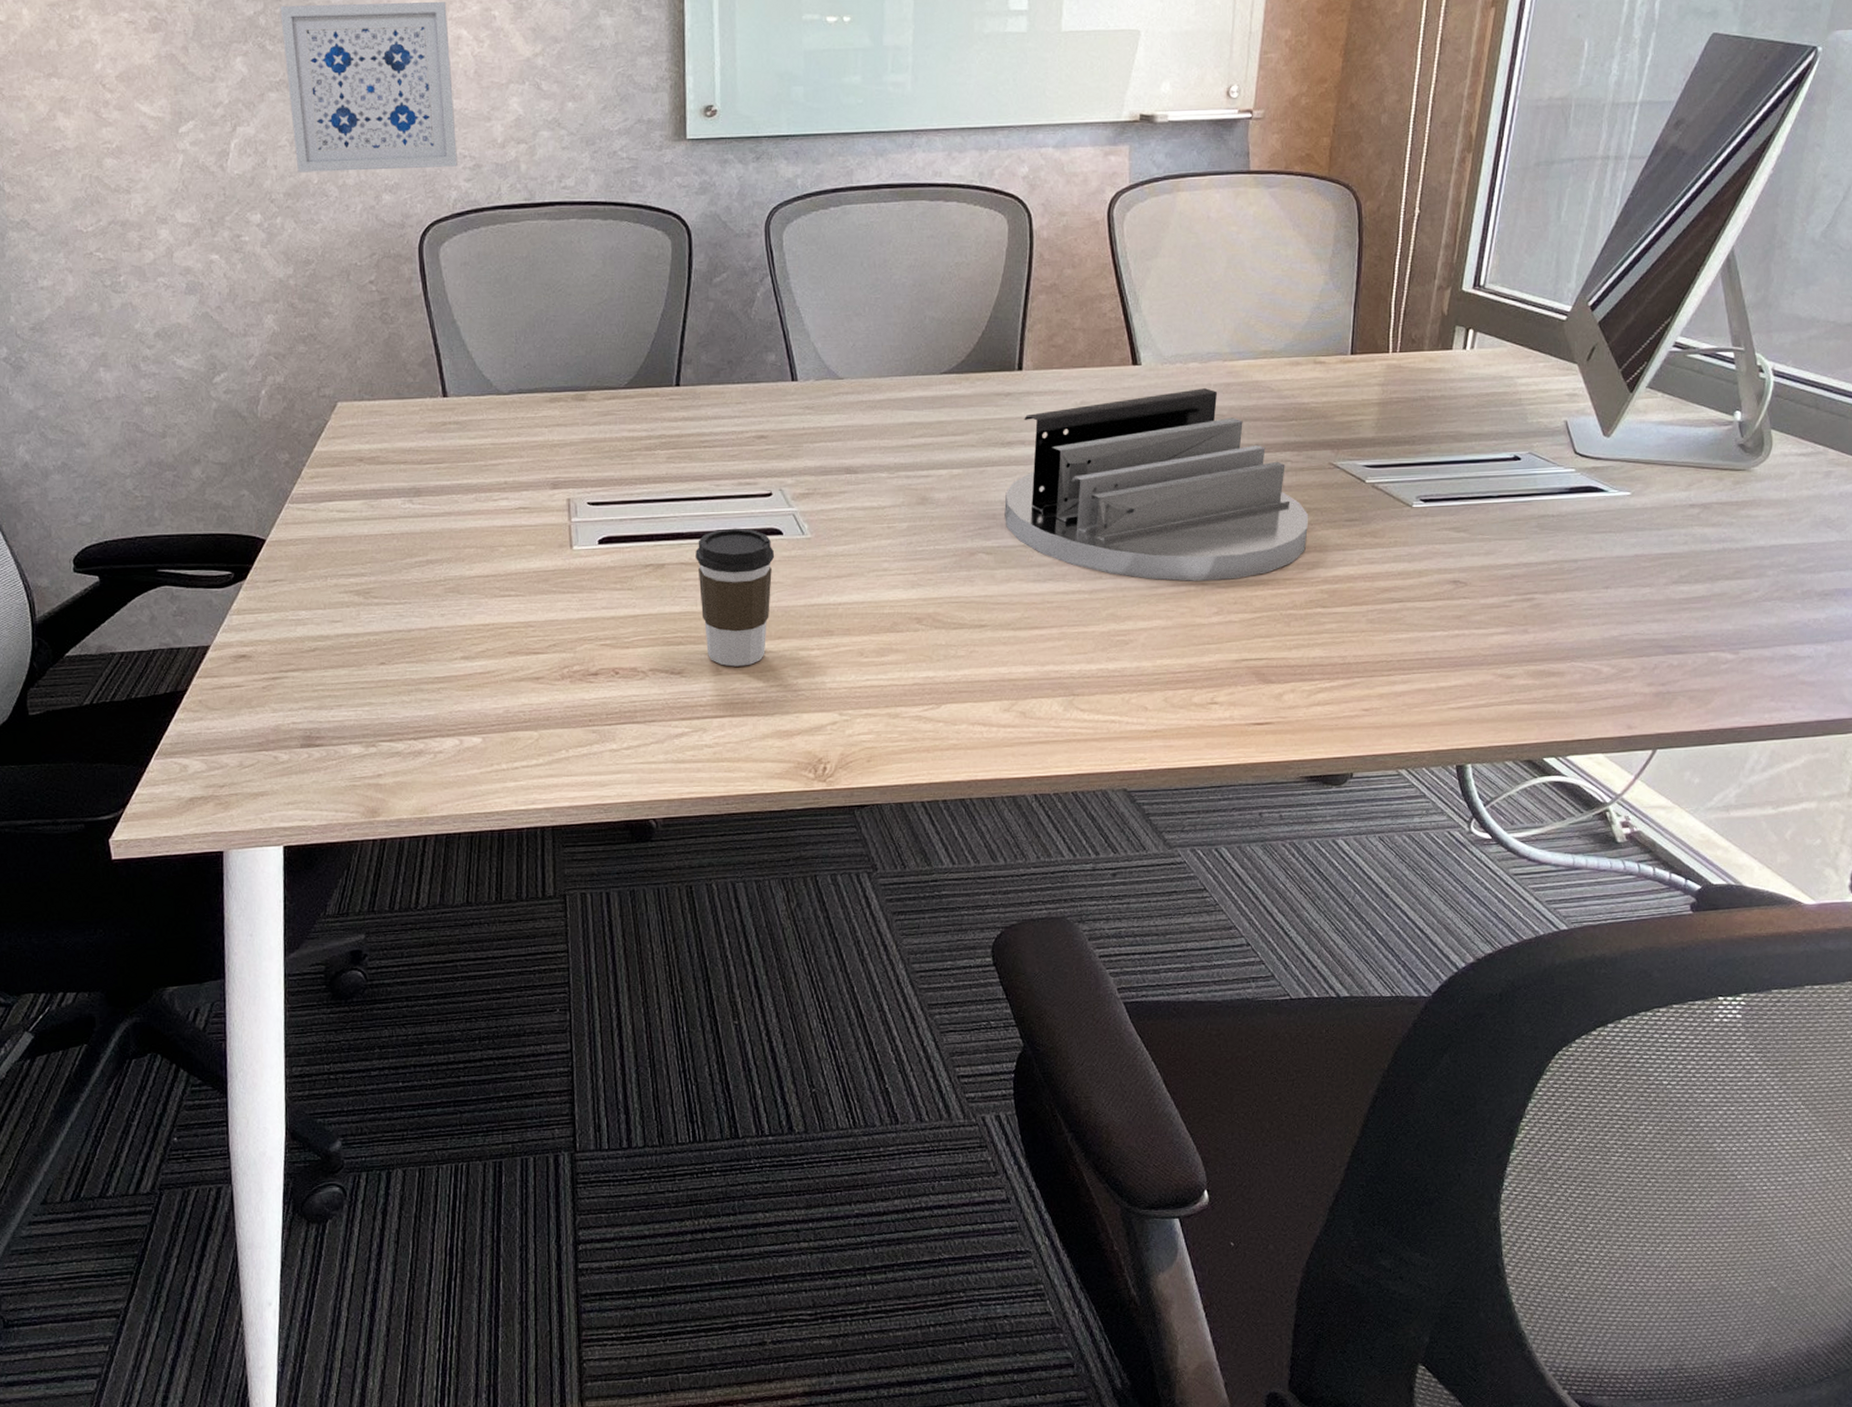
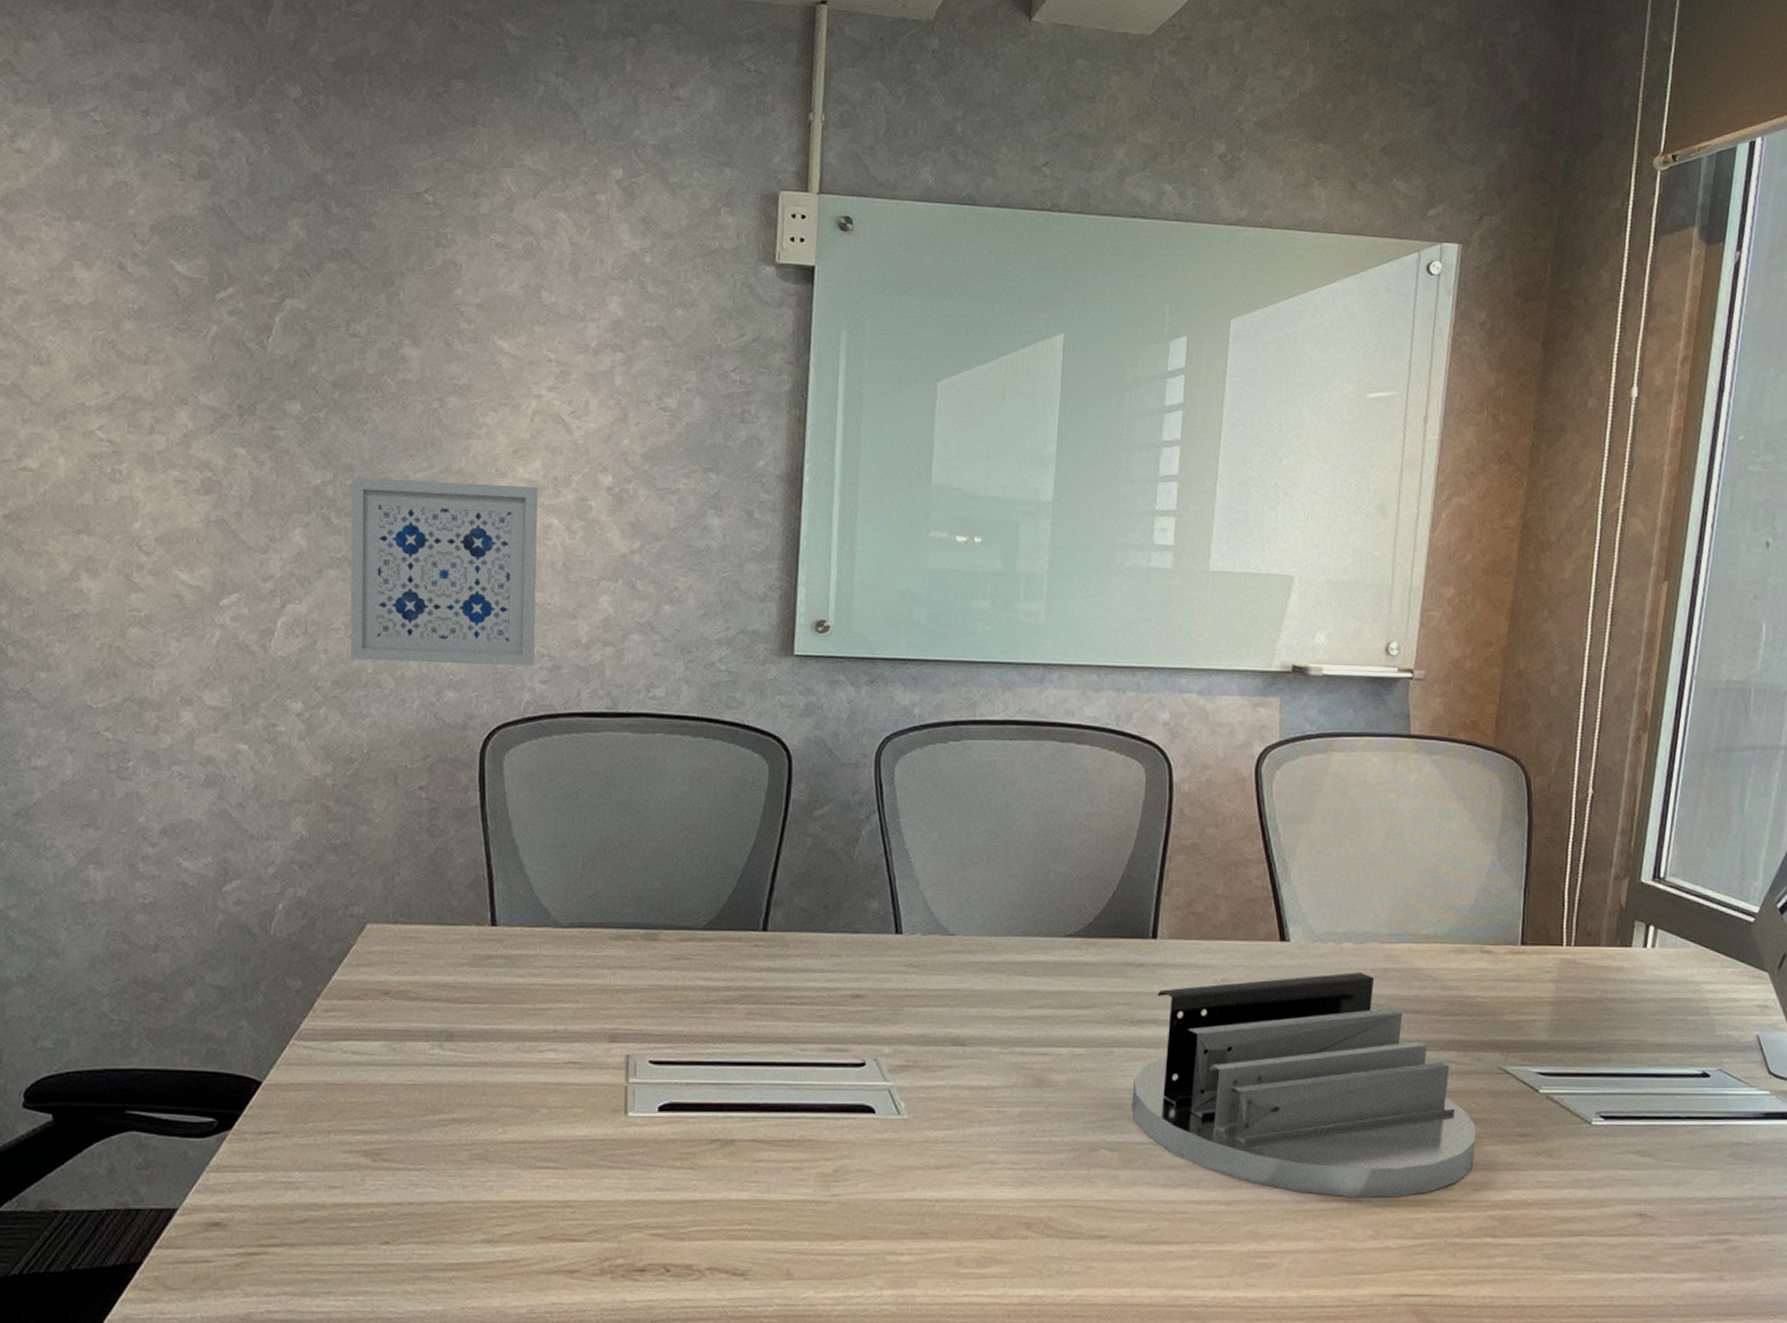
coffee cup: present [695,528,775,667] -> none [771,1101,865,1271]

